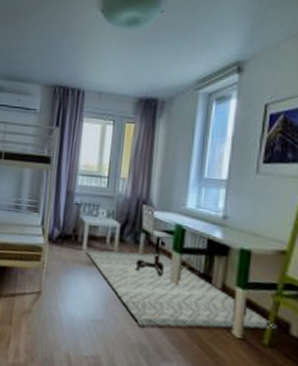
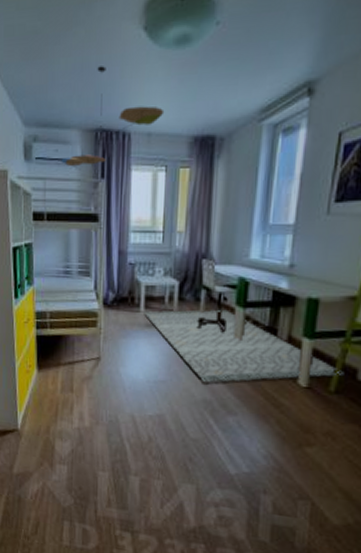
ceiling mobile: none [22,36,115,130] -> present [61,66,165,182]

